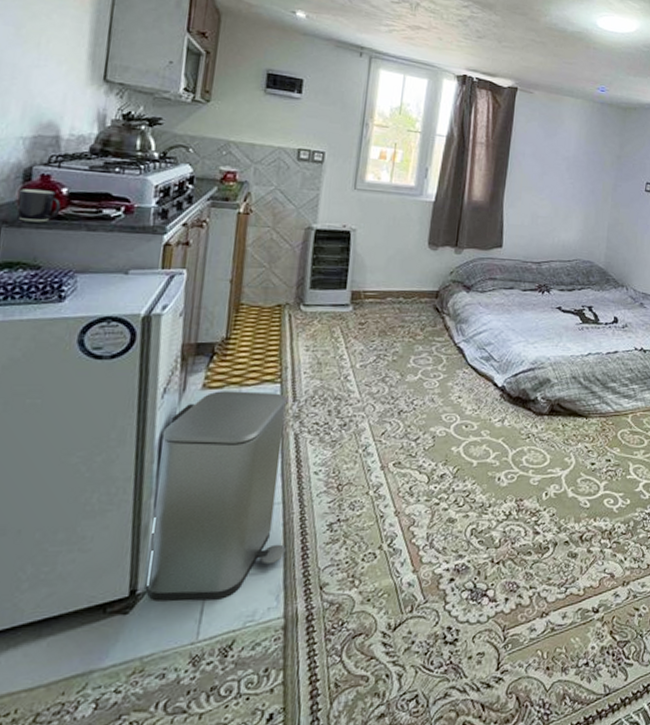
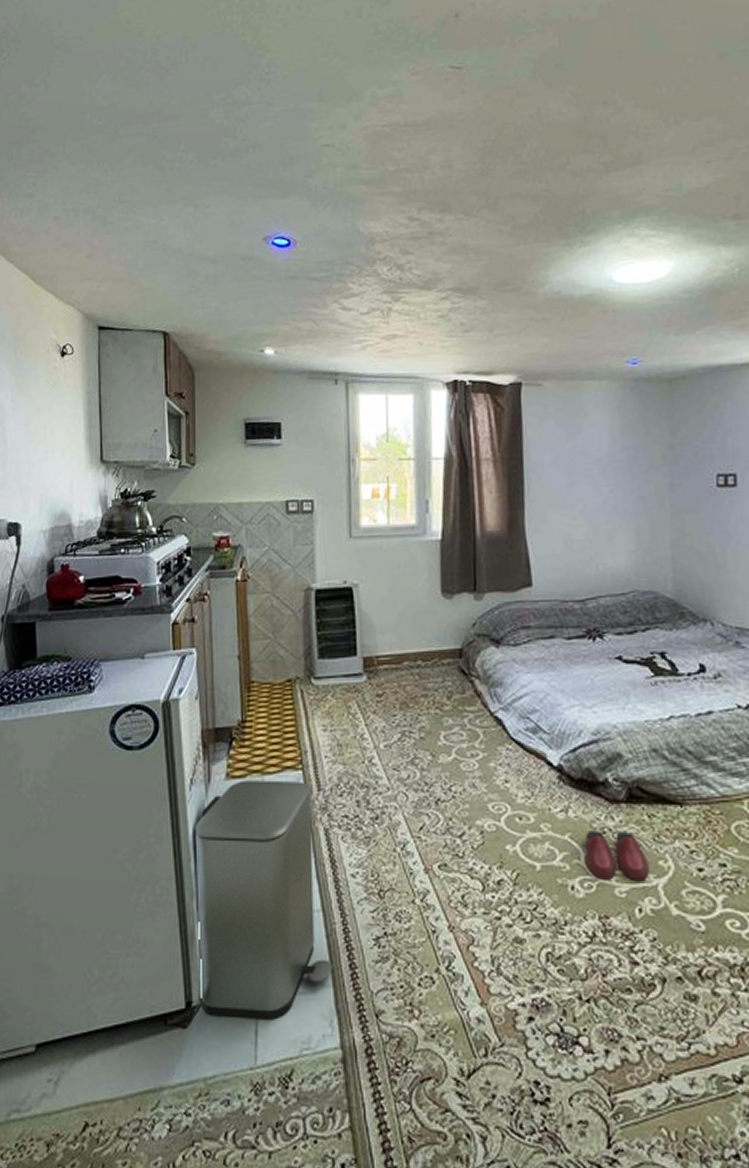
mug: present [18,189,62,223] -> none [46,580,81,614]
slippers: none [511,436,558,474] -> present [585,830,649,882]

